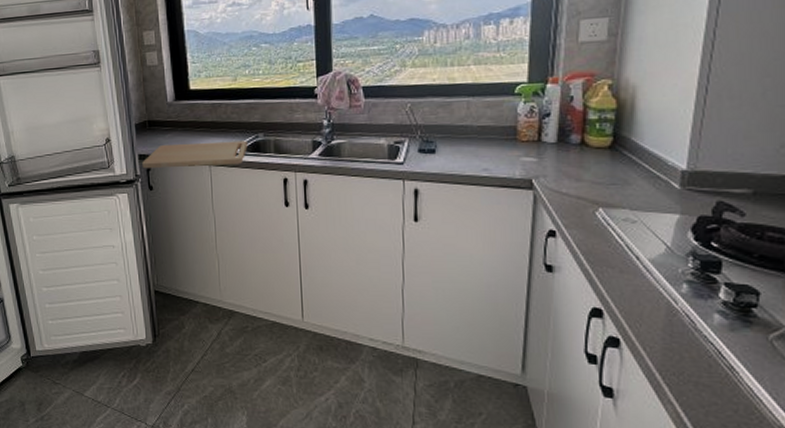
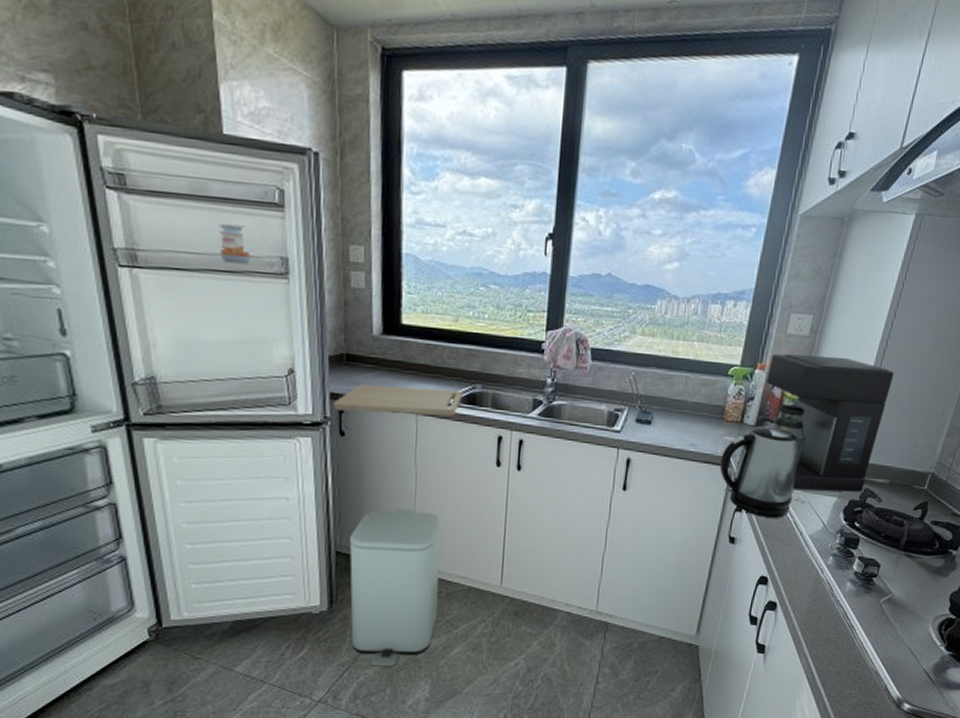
jam: none [49,31,73,63] -> present [219,223,252,266]
pedal bin: none [164,251,246,397] -> present [349,509,442,667]
kettle: none [520,141,622,242] -> present [719,426,804,518]
coffee maker: none [555,56,733,208] -> present [754,353,895,492]

